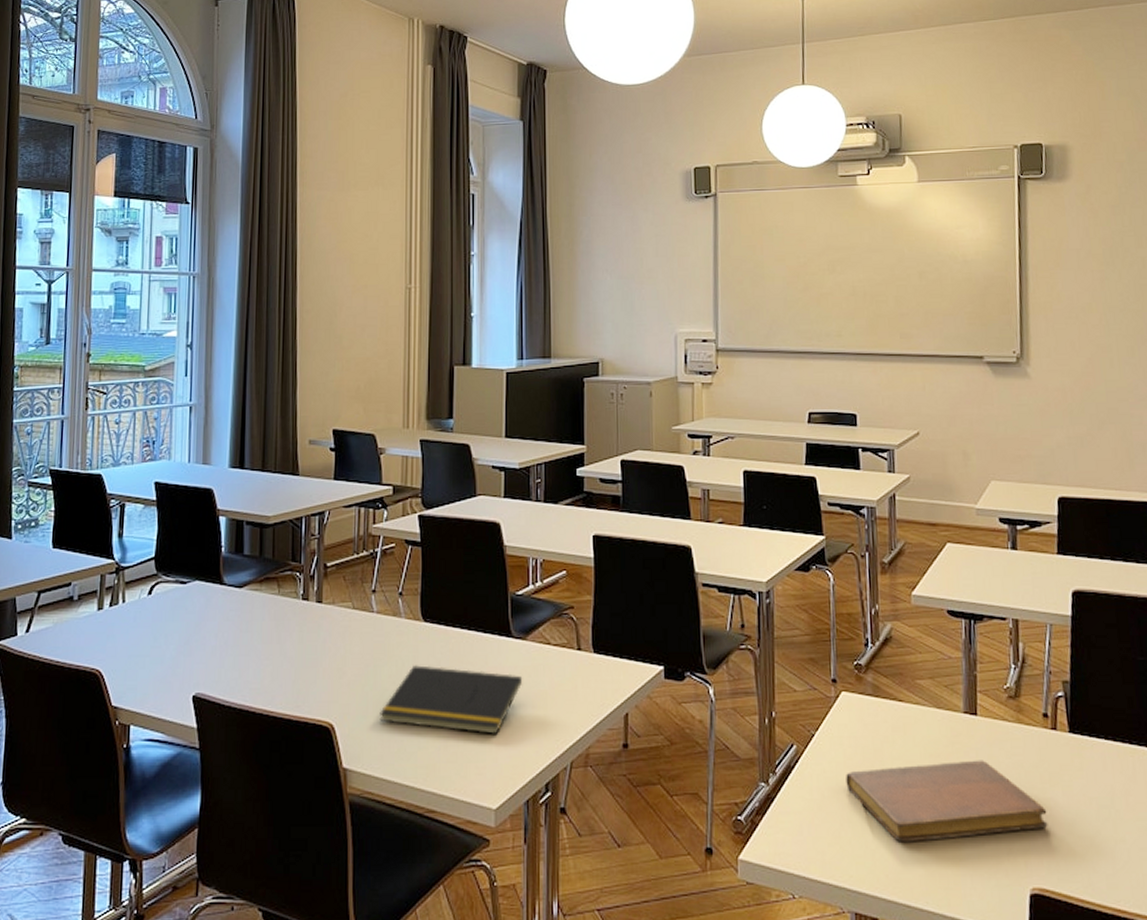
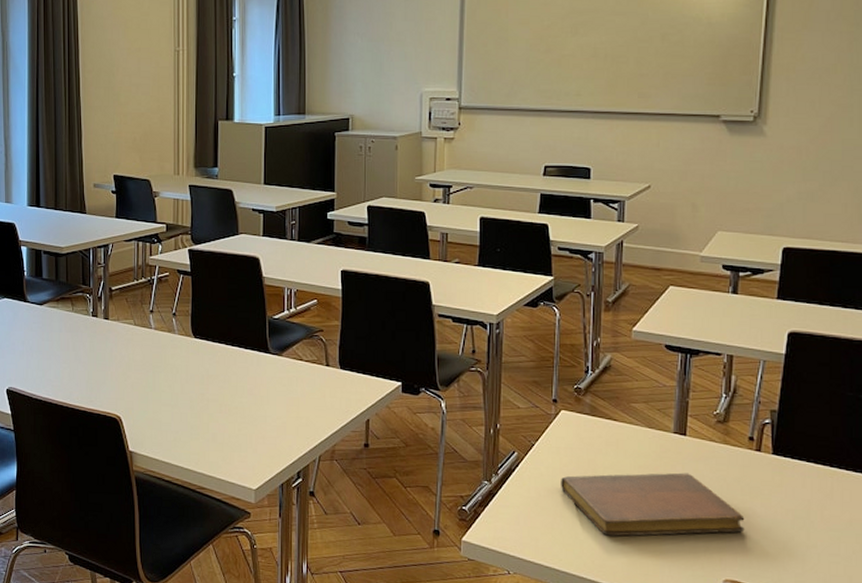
notepad: present [379,665,523,734] -> none [158,373,279,431]

